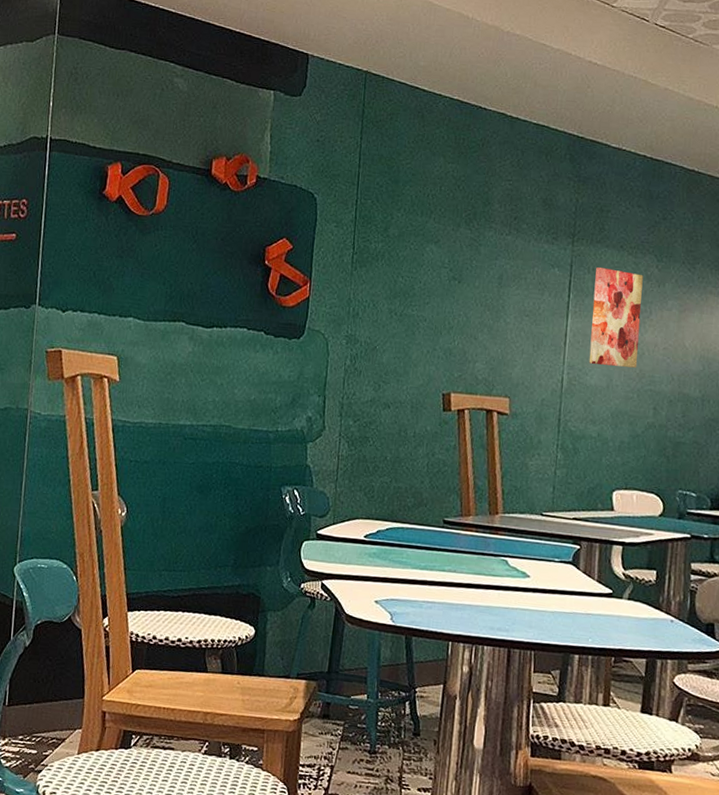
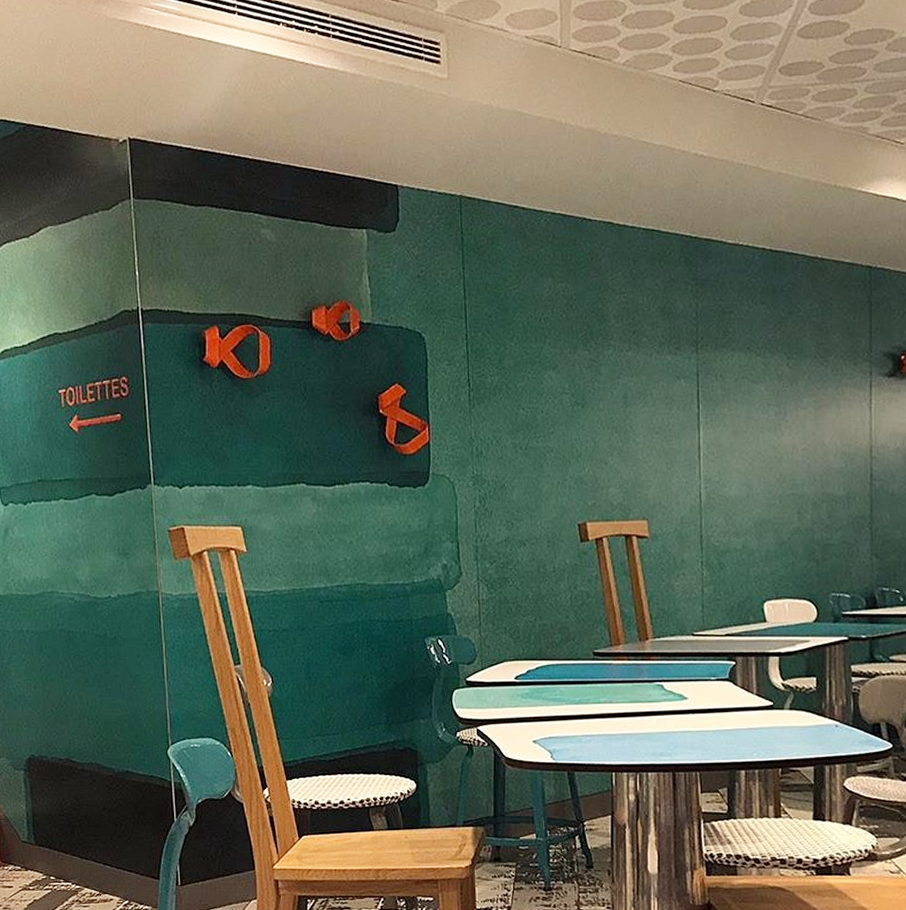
wall art: present [588,267,643,368] -> none [724,373,777,475]

